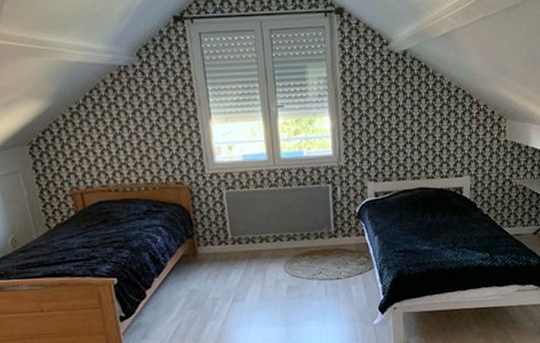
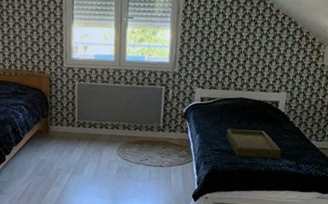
tray: none [408,223,473,256] -> present [226,128,282,160]

